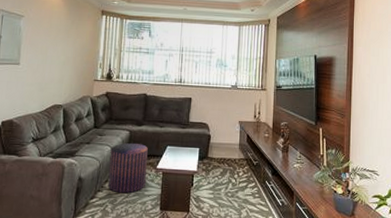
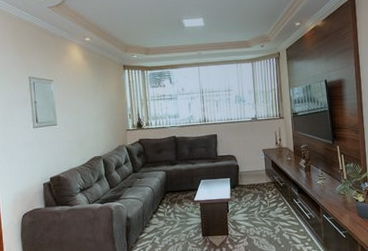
pouf: present [107,142,148,194] -> none [150,181,186,227]

